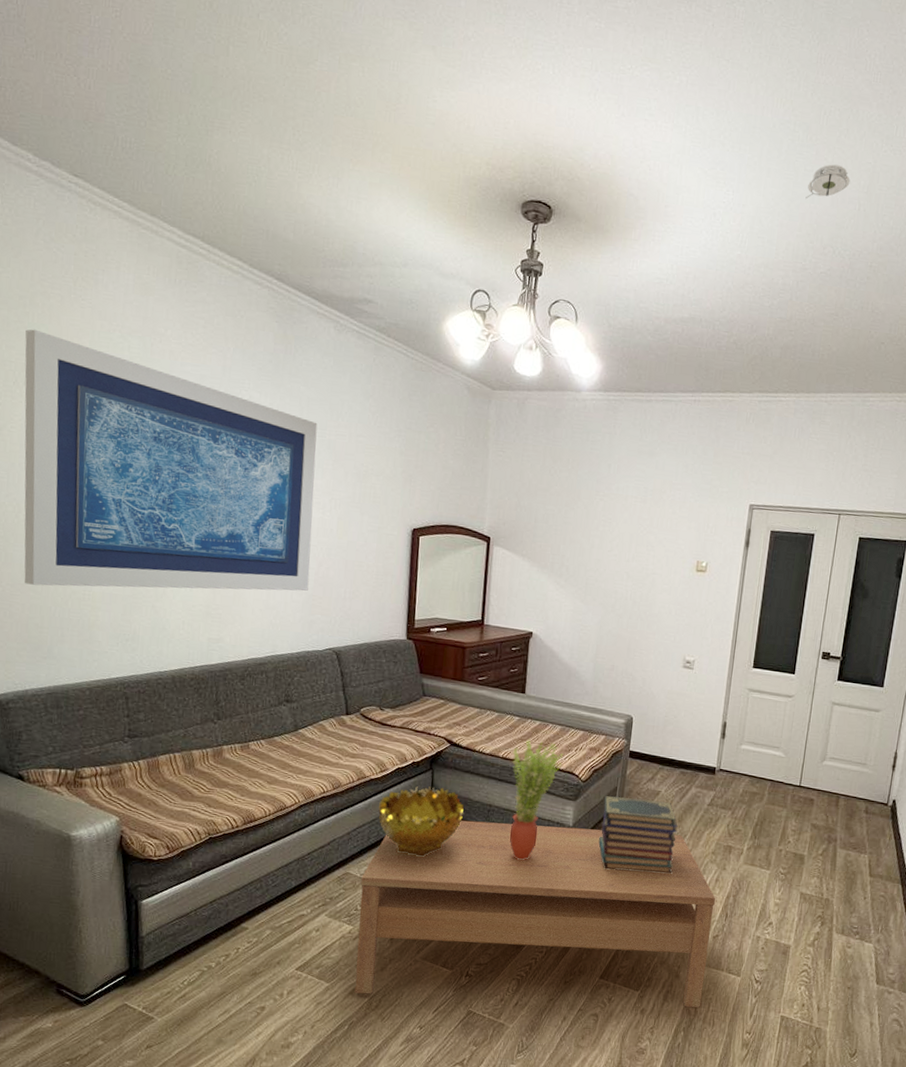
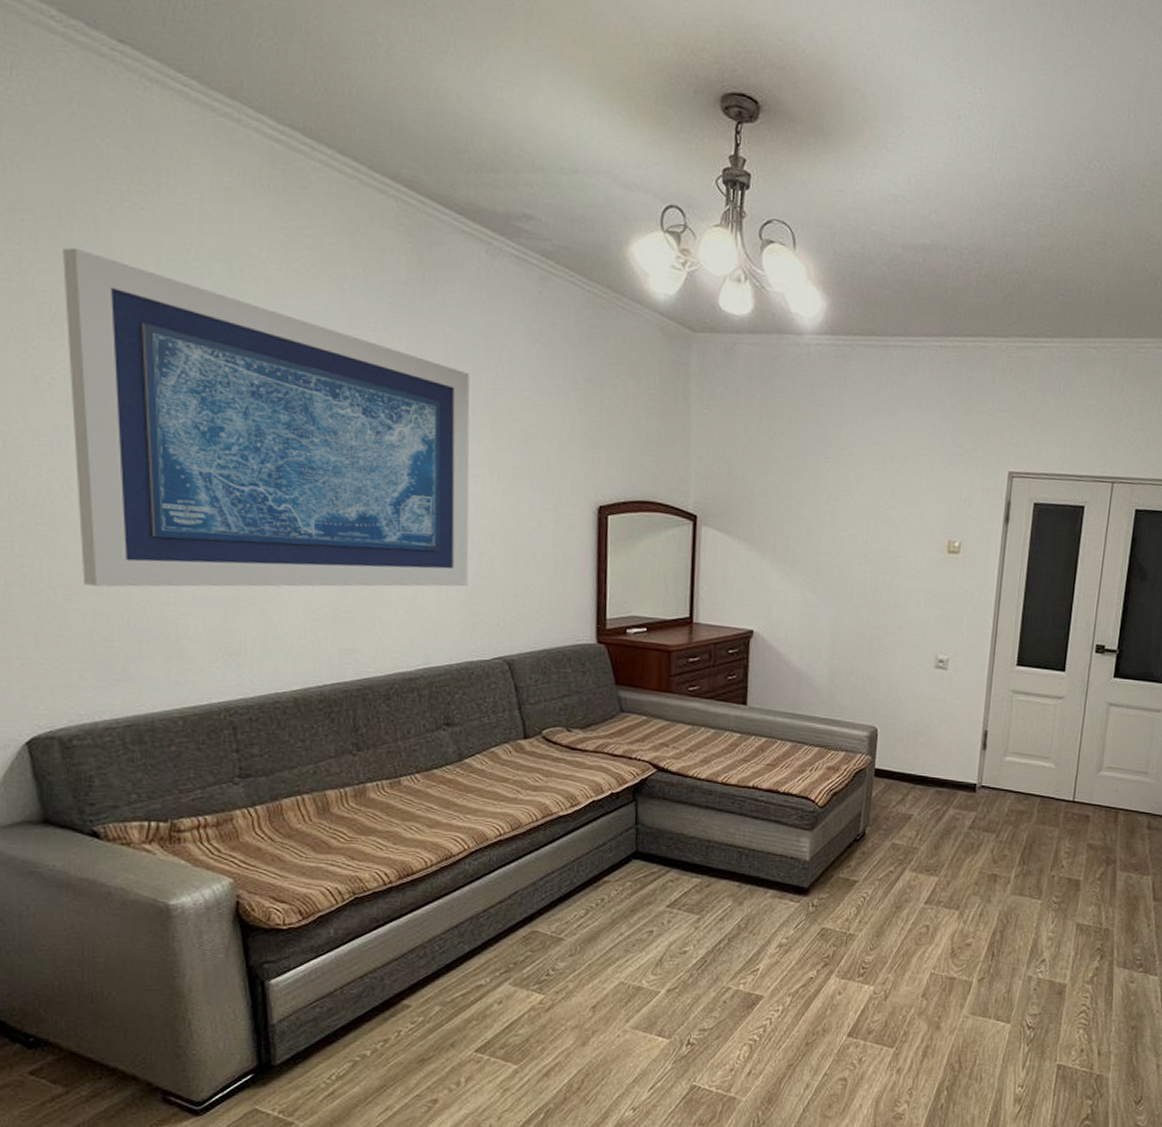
coffee table: present [354,820,715,1008] -> none [550,860,980,1075]
decorative bowl: present [378,786,464,858] -> none [570,822,677,908]
potted plant: present [509,739,564,860] -> none [733,759,796,904]
book stack: present [598,796,678,874] -> none [841,823,934,911]
smoke detector: present [805,164,850,199] -> none [1066,59,1118,102]

